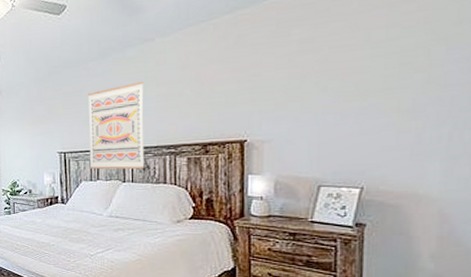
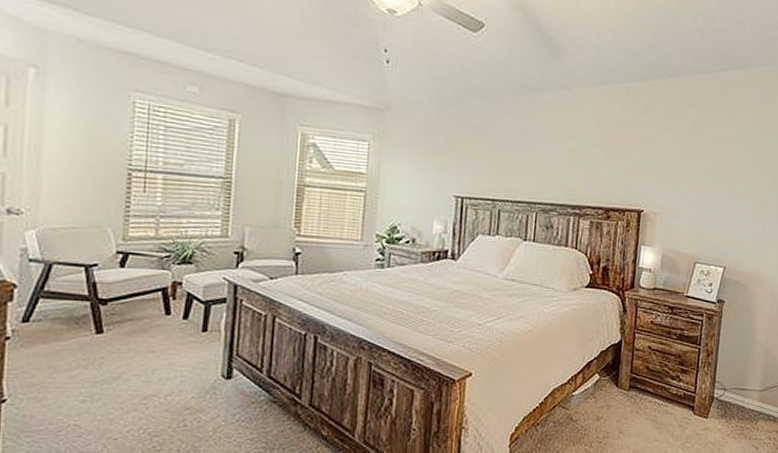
wall art: present [87,81,145,170] -> none [489,130,557,228]

